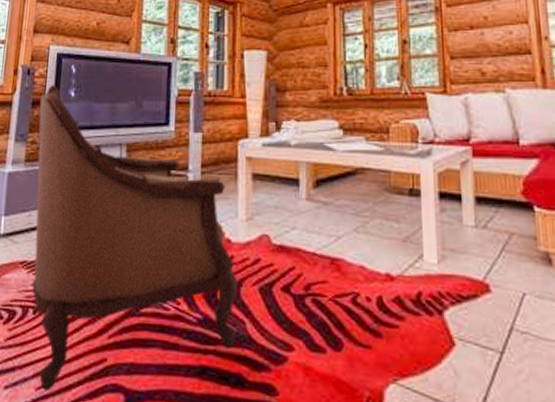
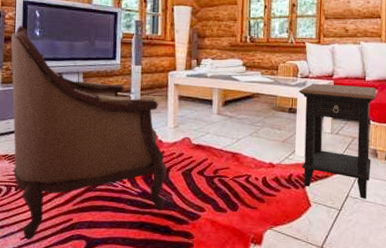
side table: none [421,151,545,335] -> present [299,83,377,199]

